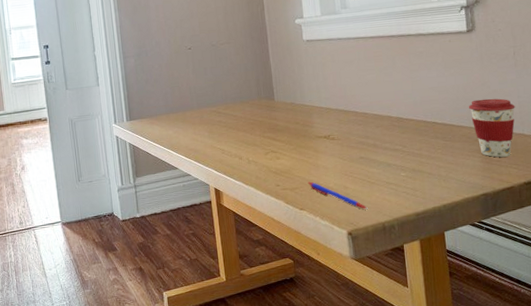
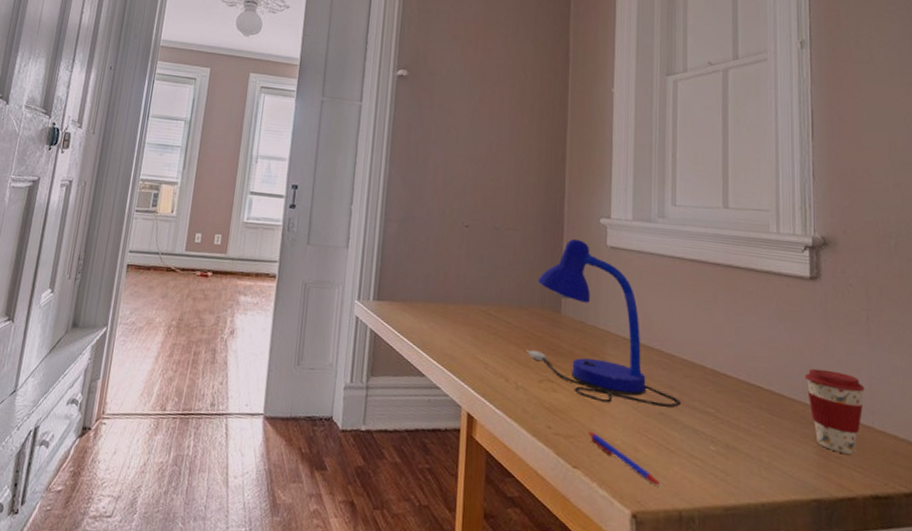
desk lamp: none [251,40,376,159] -> present [525,238,682,408]

